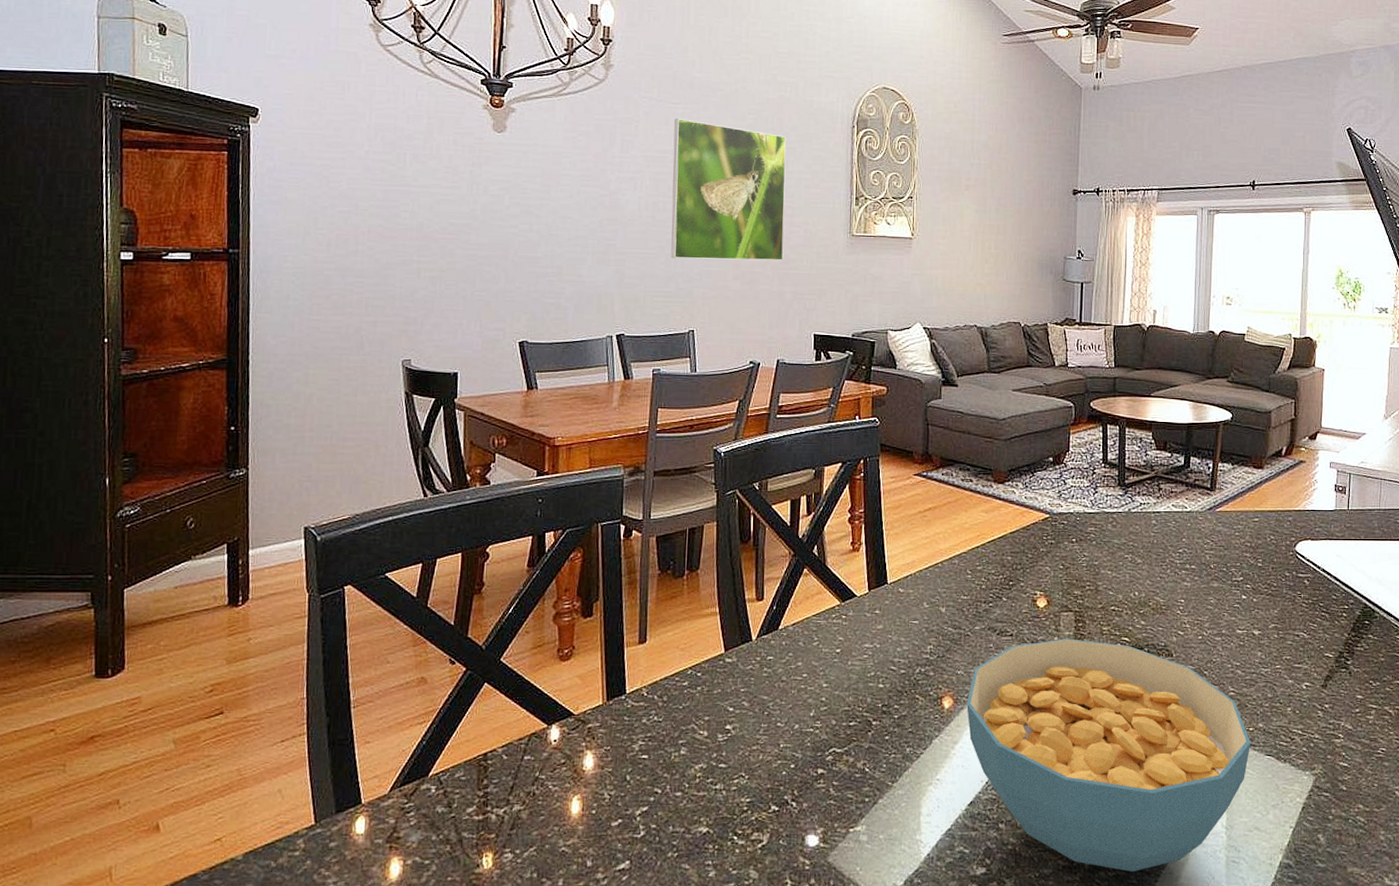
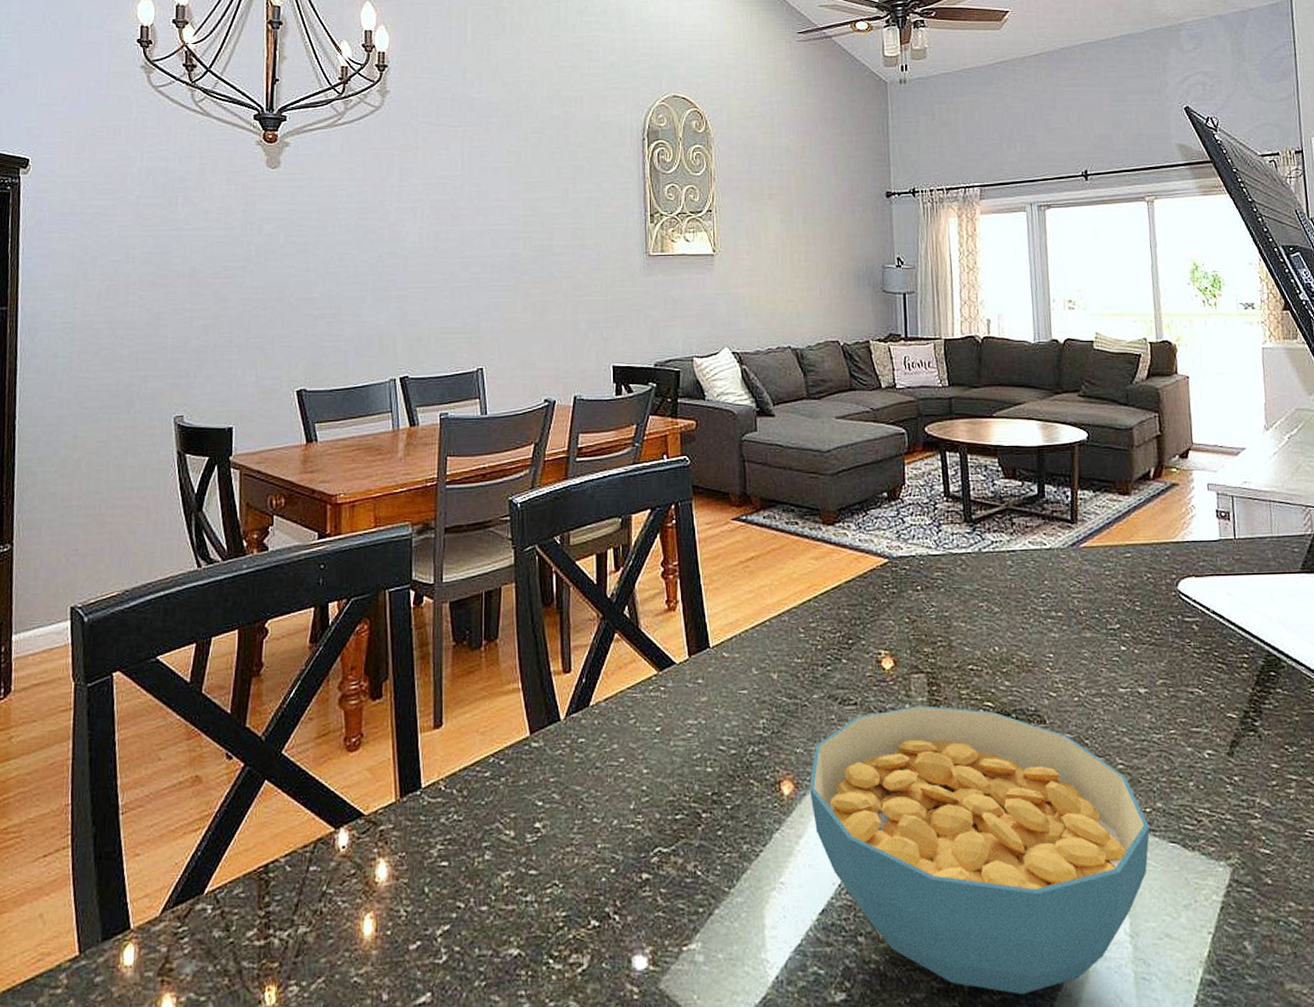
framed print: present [671,118,787,261] -> none [454,142,576,292]

